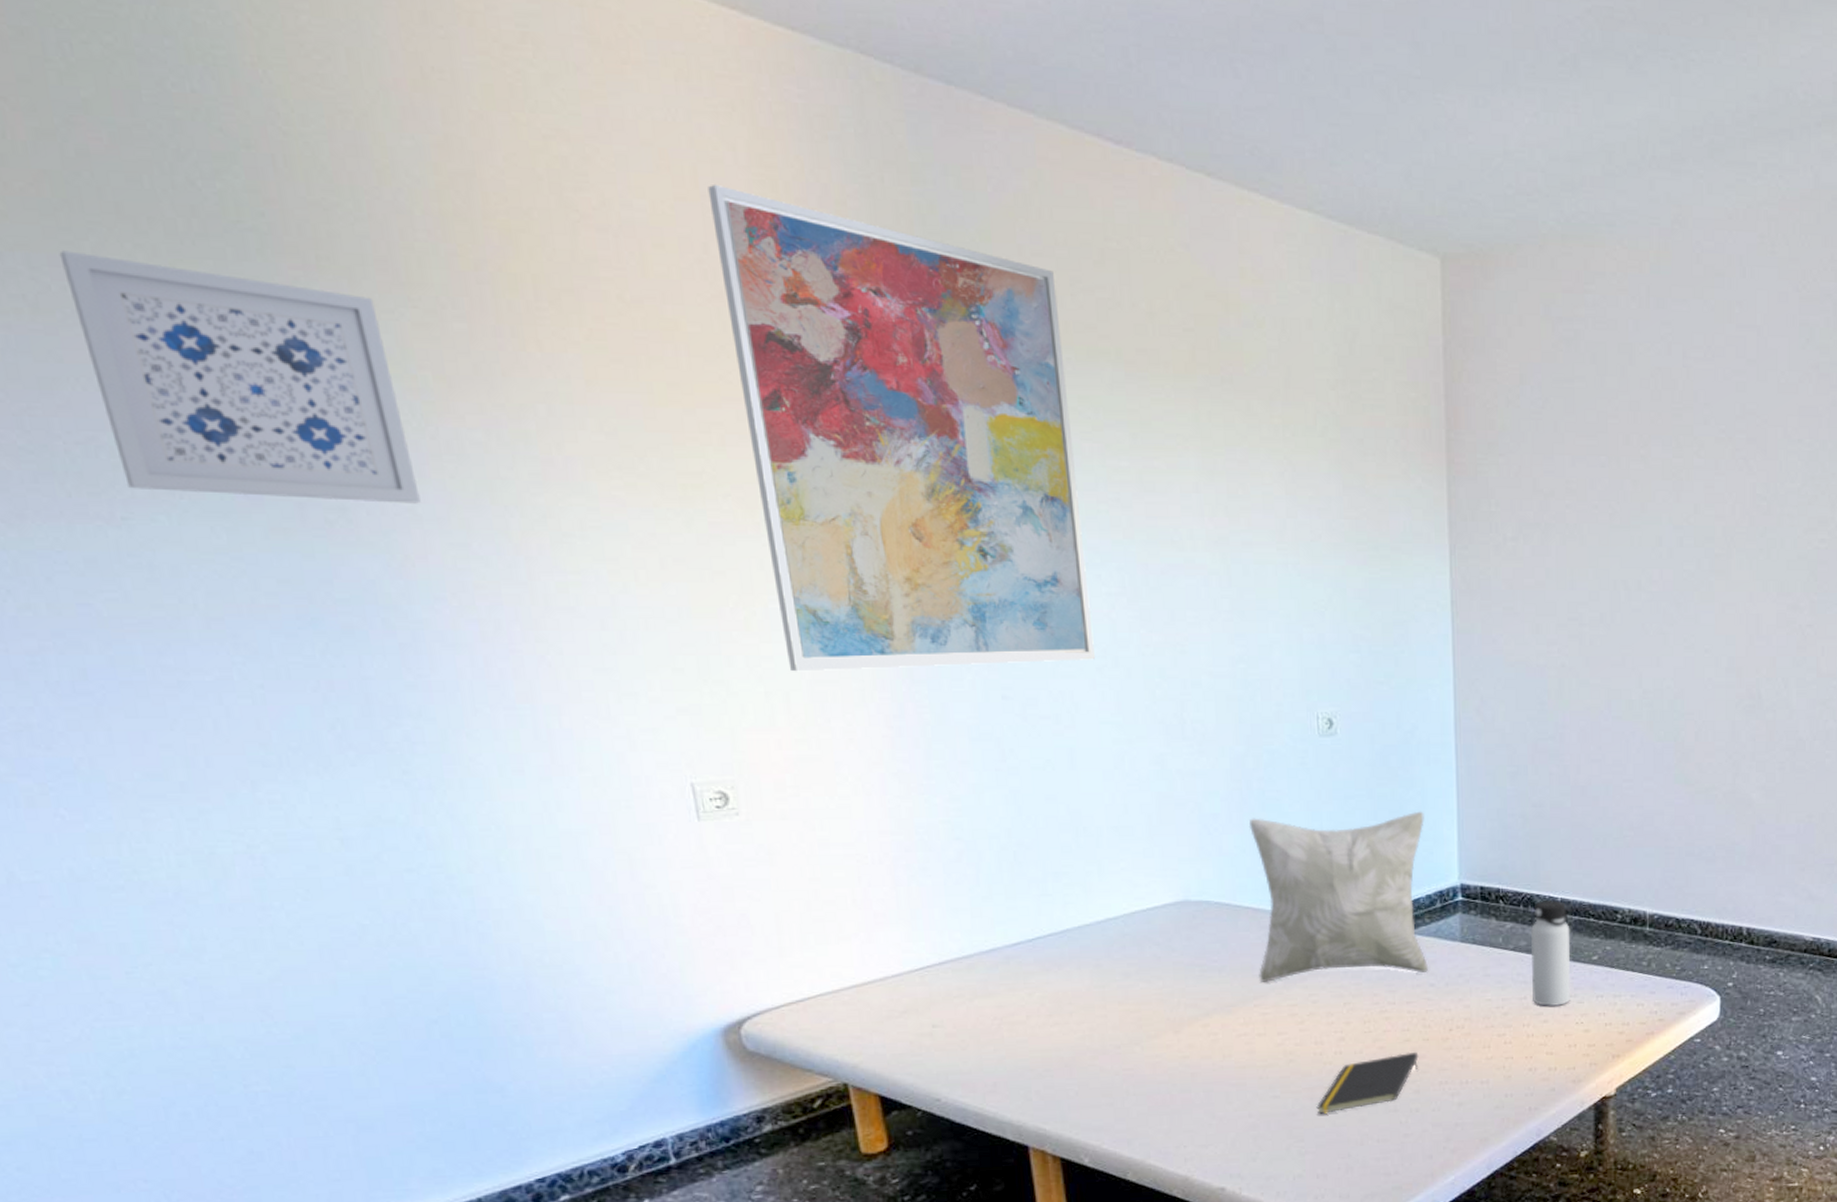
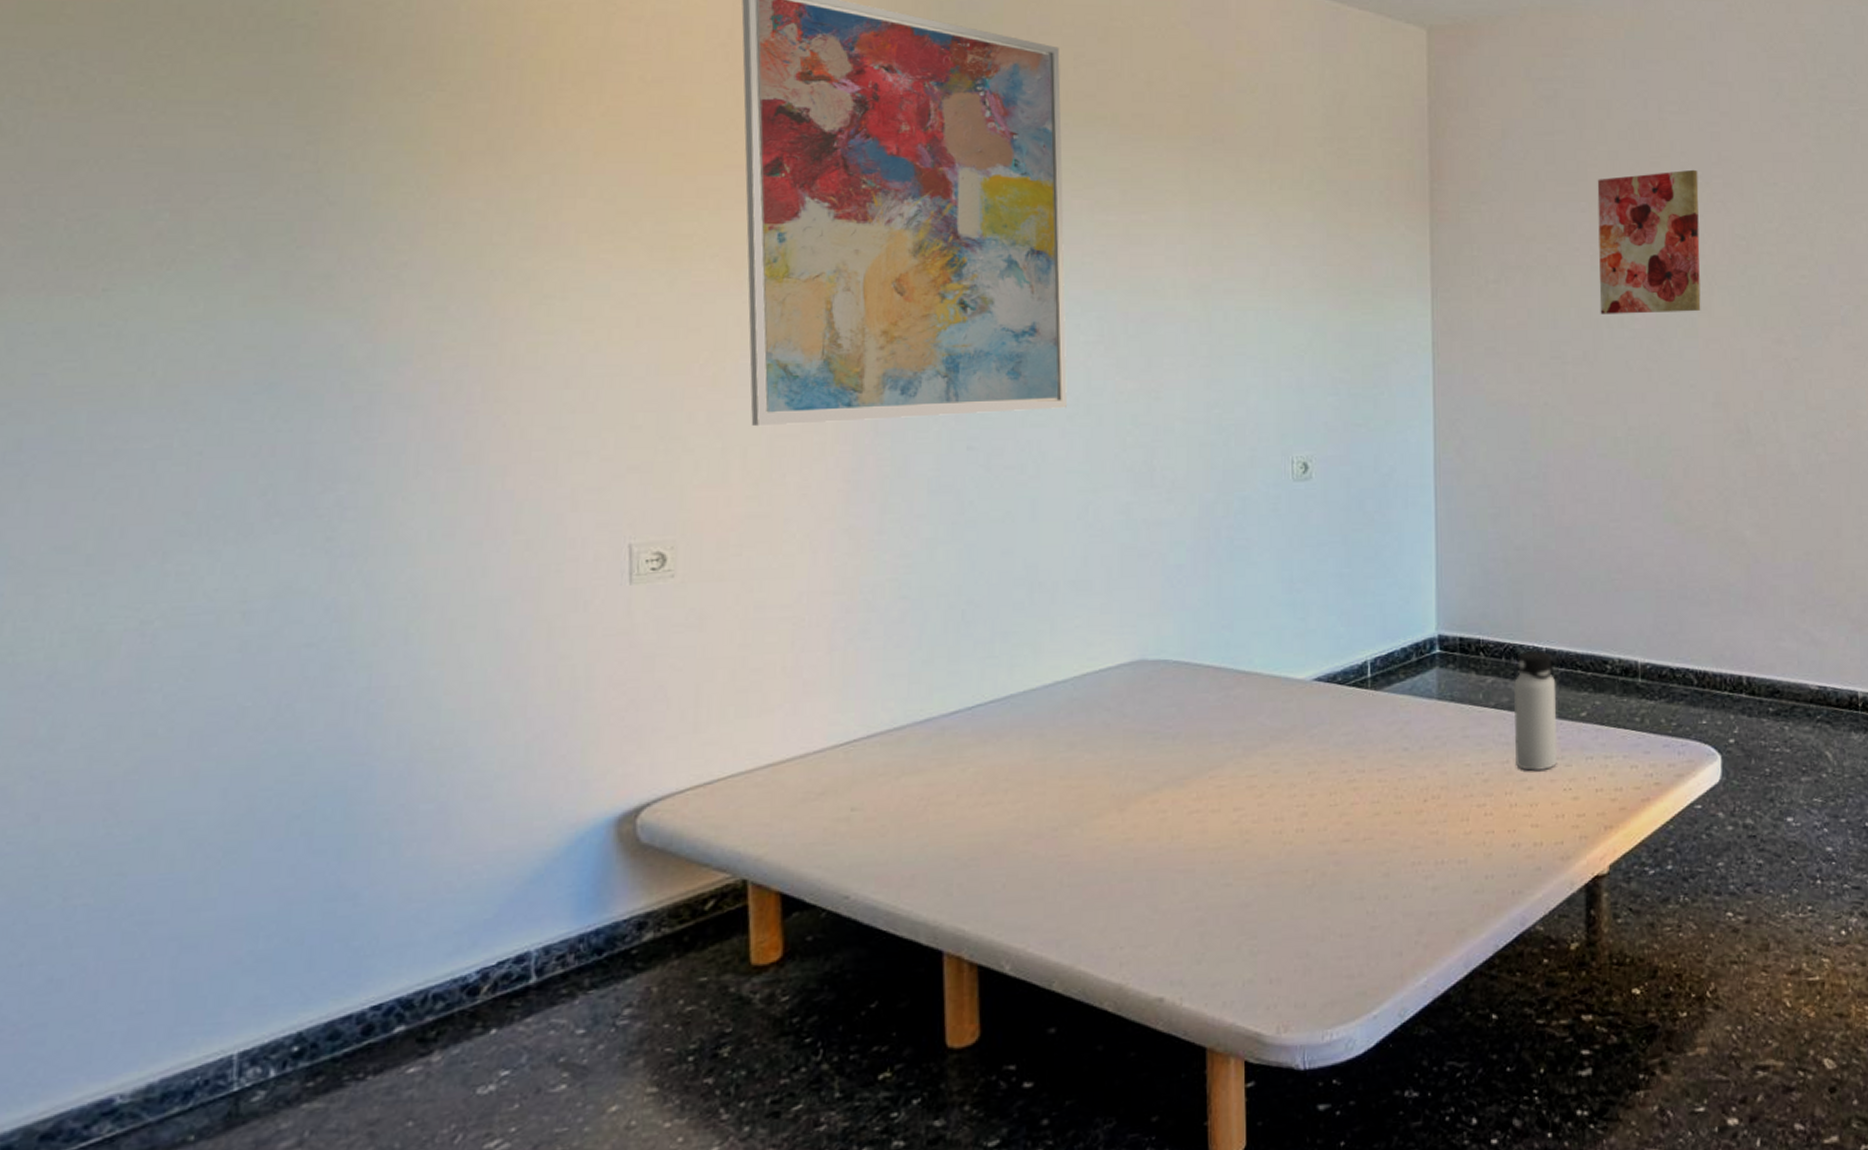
wall art: present [59,250,421,504] -> none [112,47,408,270]
decorative pillow: present [1248,811,1428,982] -> none [1214,557,1401,750]
notepad: present [1316,1051,1419,1114] -> none [1273,827,1389,904]
wall art: none [1617,423,1721,576] -> present [1597,169,1701,314]

